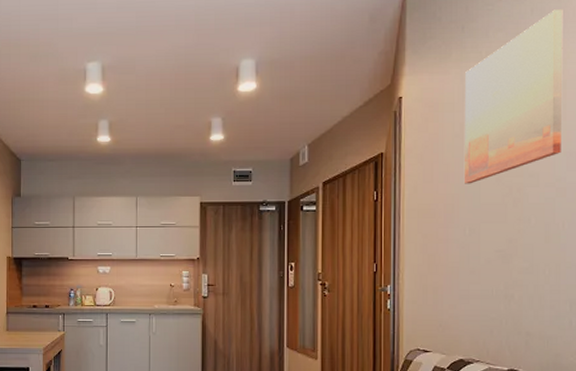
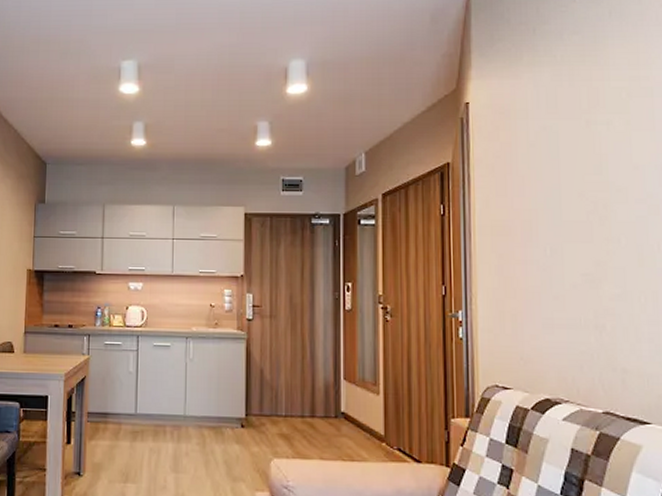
wall art: present [463,9,563,184] -> none [539,12,651,199]

